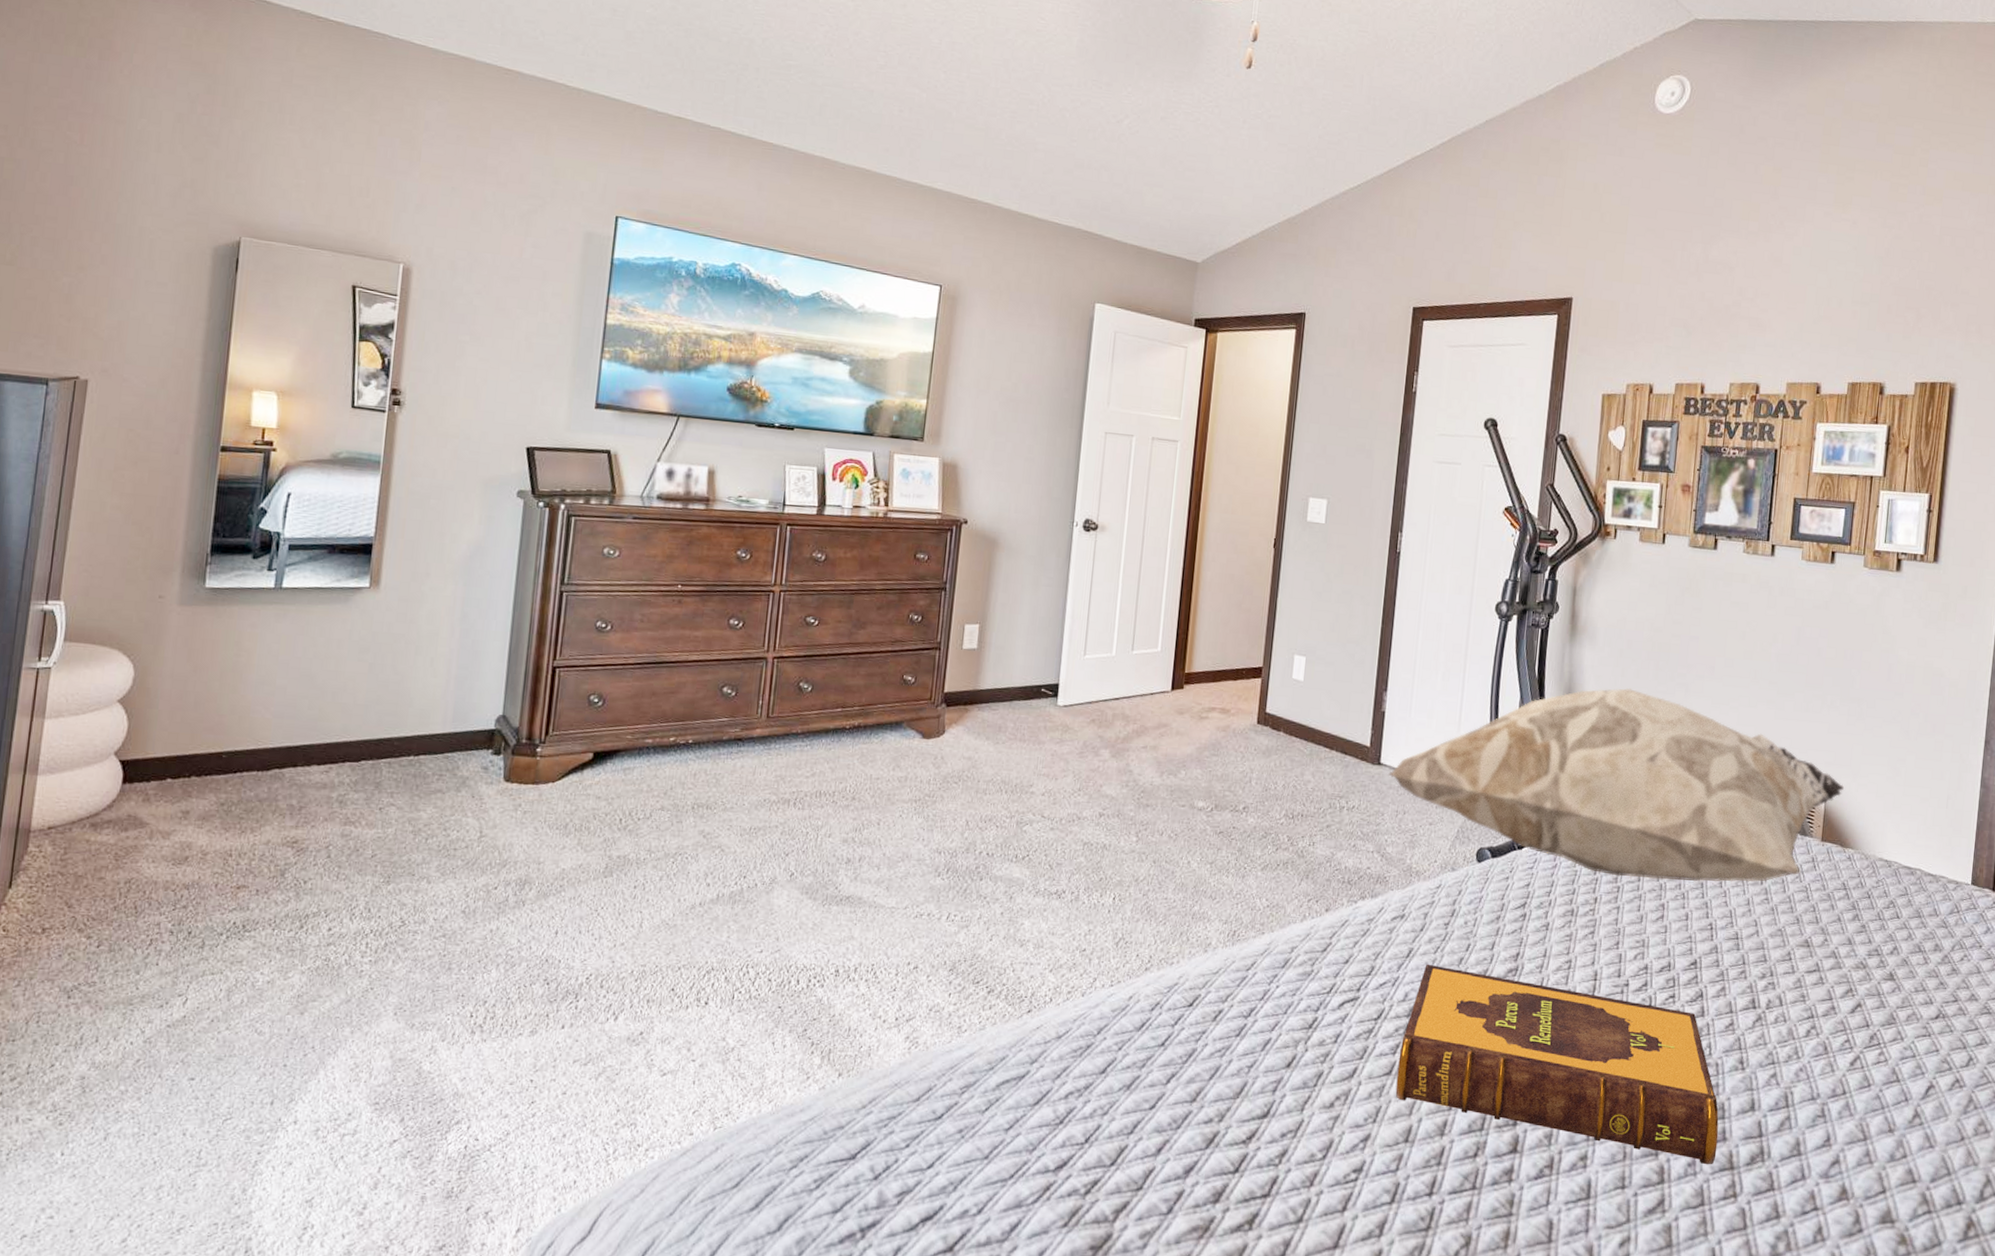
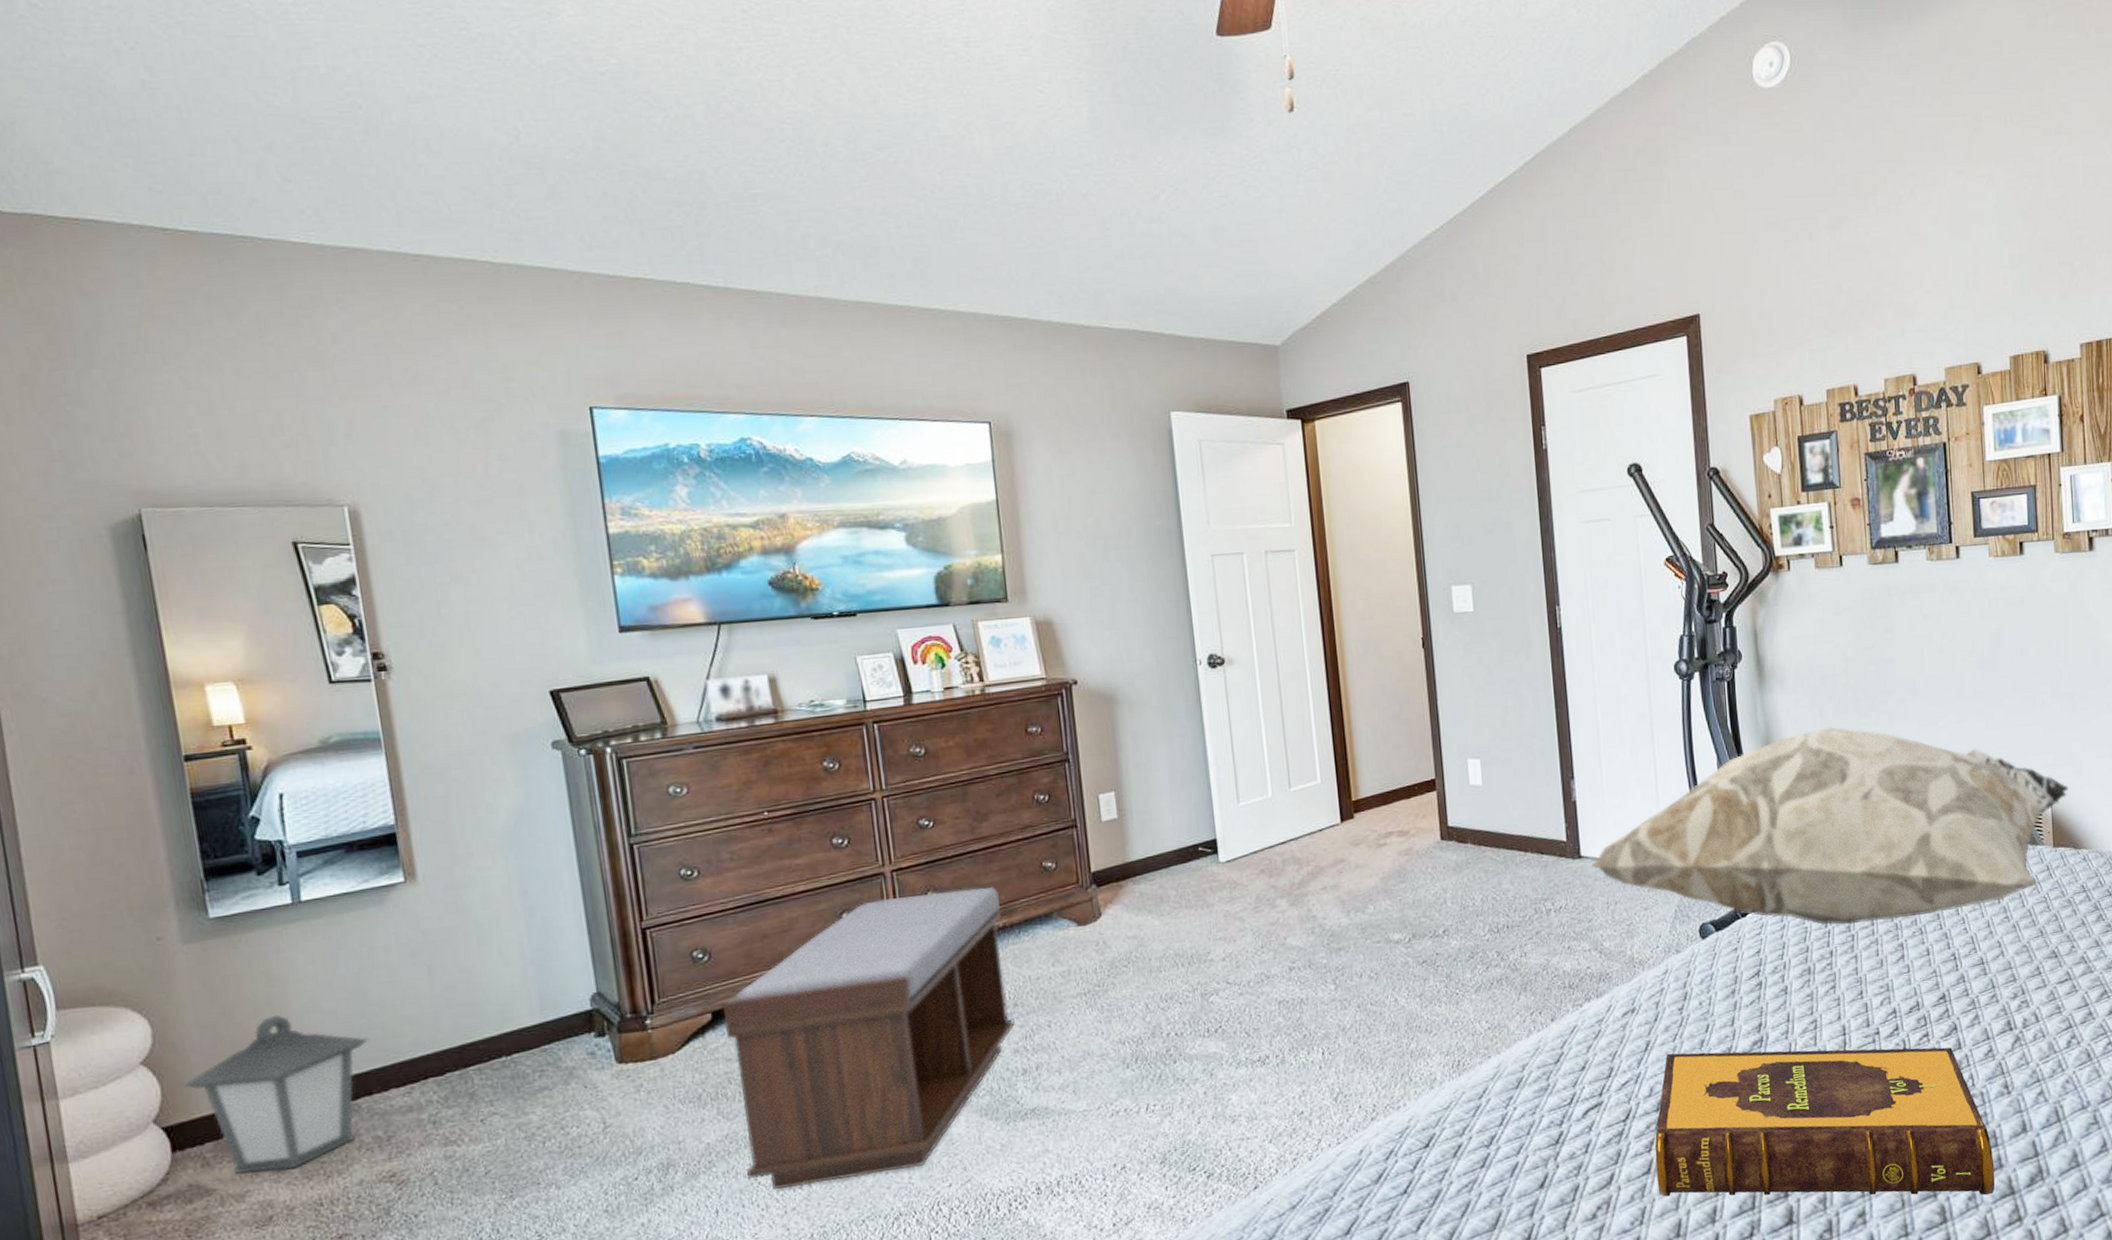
lantern: none [146,681,305,819] -> present [183,1014,368,1175]
bench: none [590,681,861,929] -> present [723,886,1015,1191]

